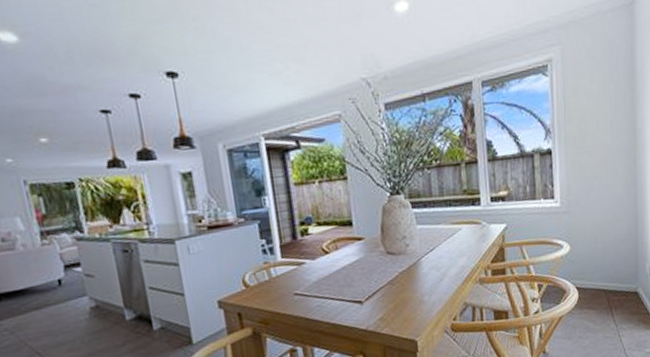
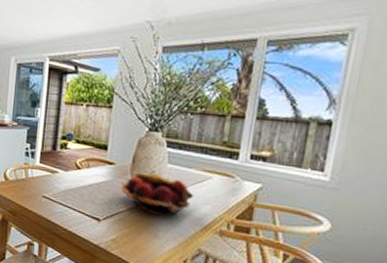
fruit basket: none [375,238,448,281] -> present [120,172,193,215]

